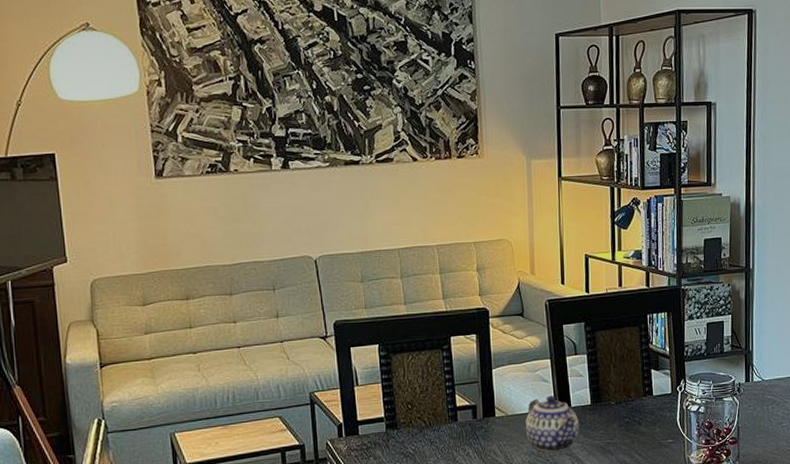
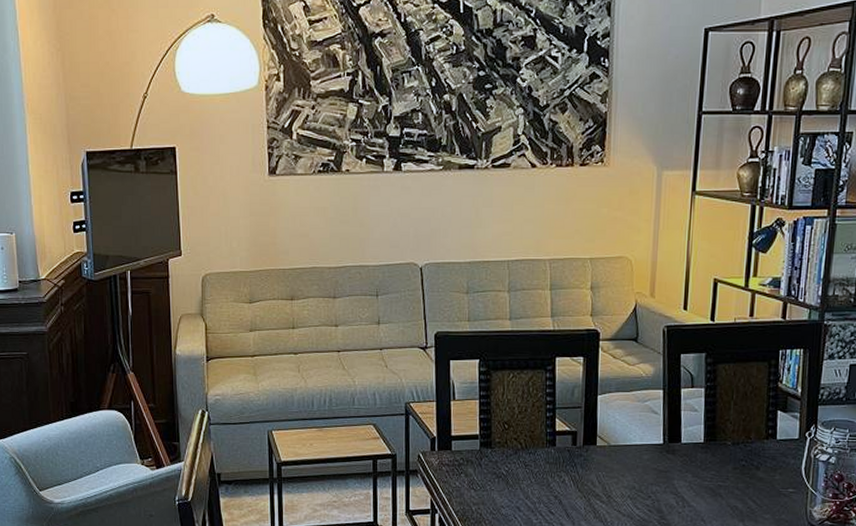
teapot: present [525,396,579,453] -> none [628,429,688,490]

